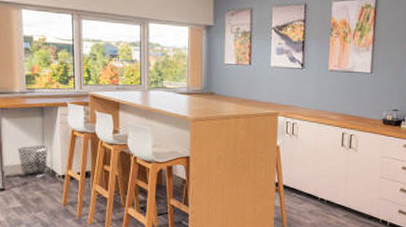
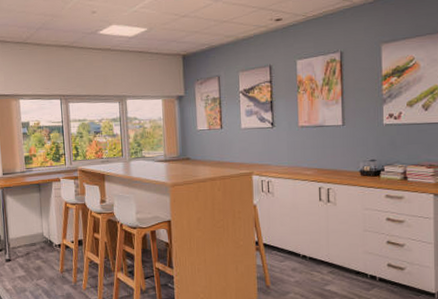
waste bin: present [17,144,48,178] -> none [20,217,46,249]

